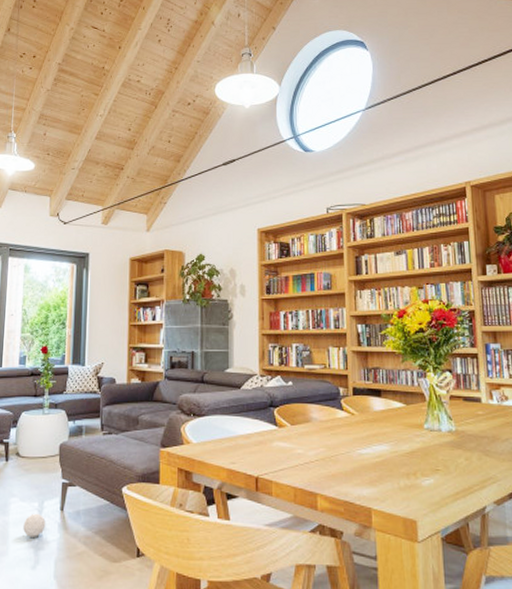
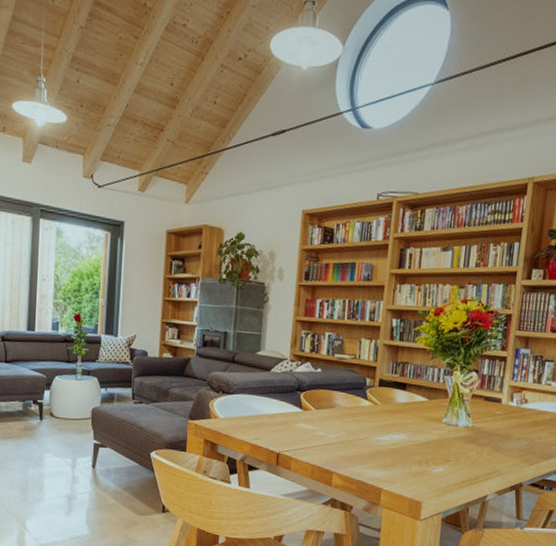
ball: present [23,513,46,537] -> none [57,468,79,489]

